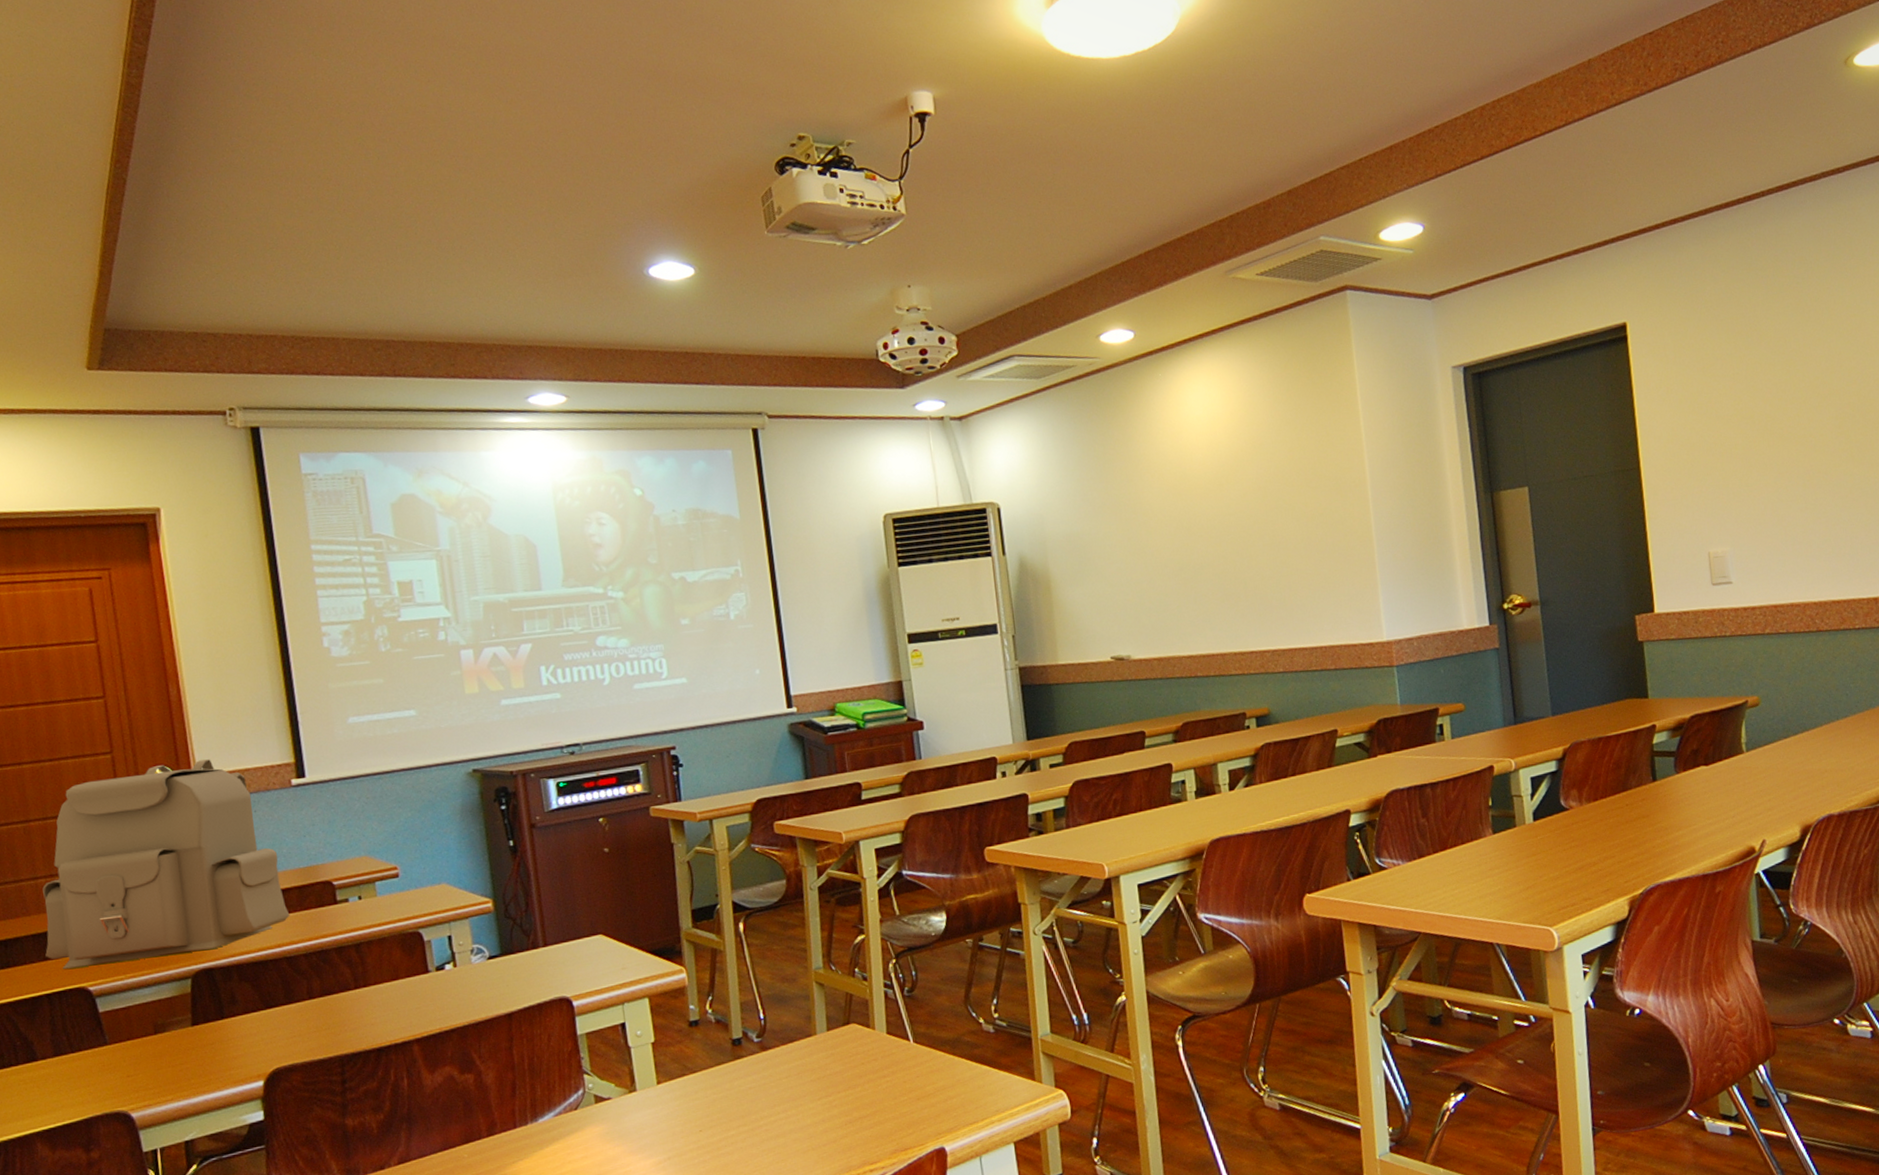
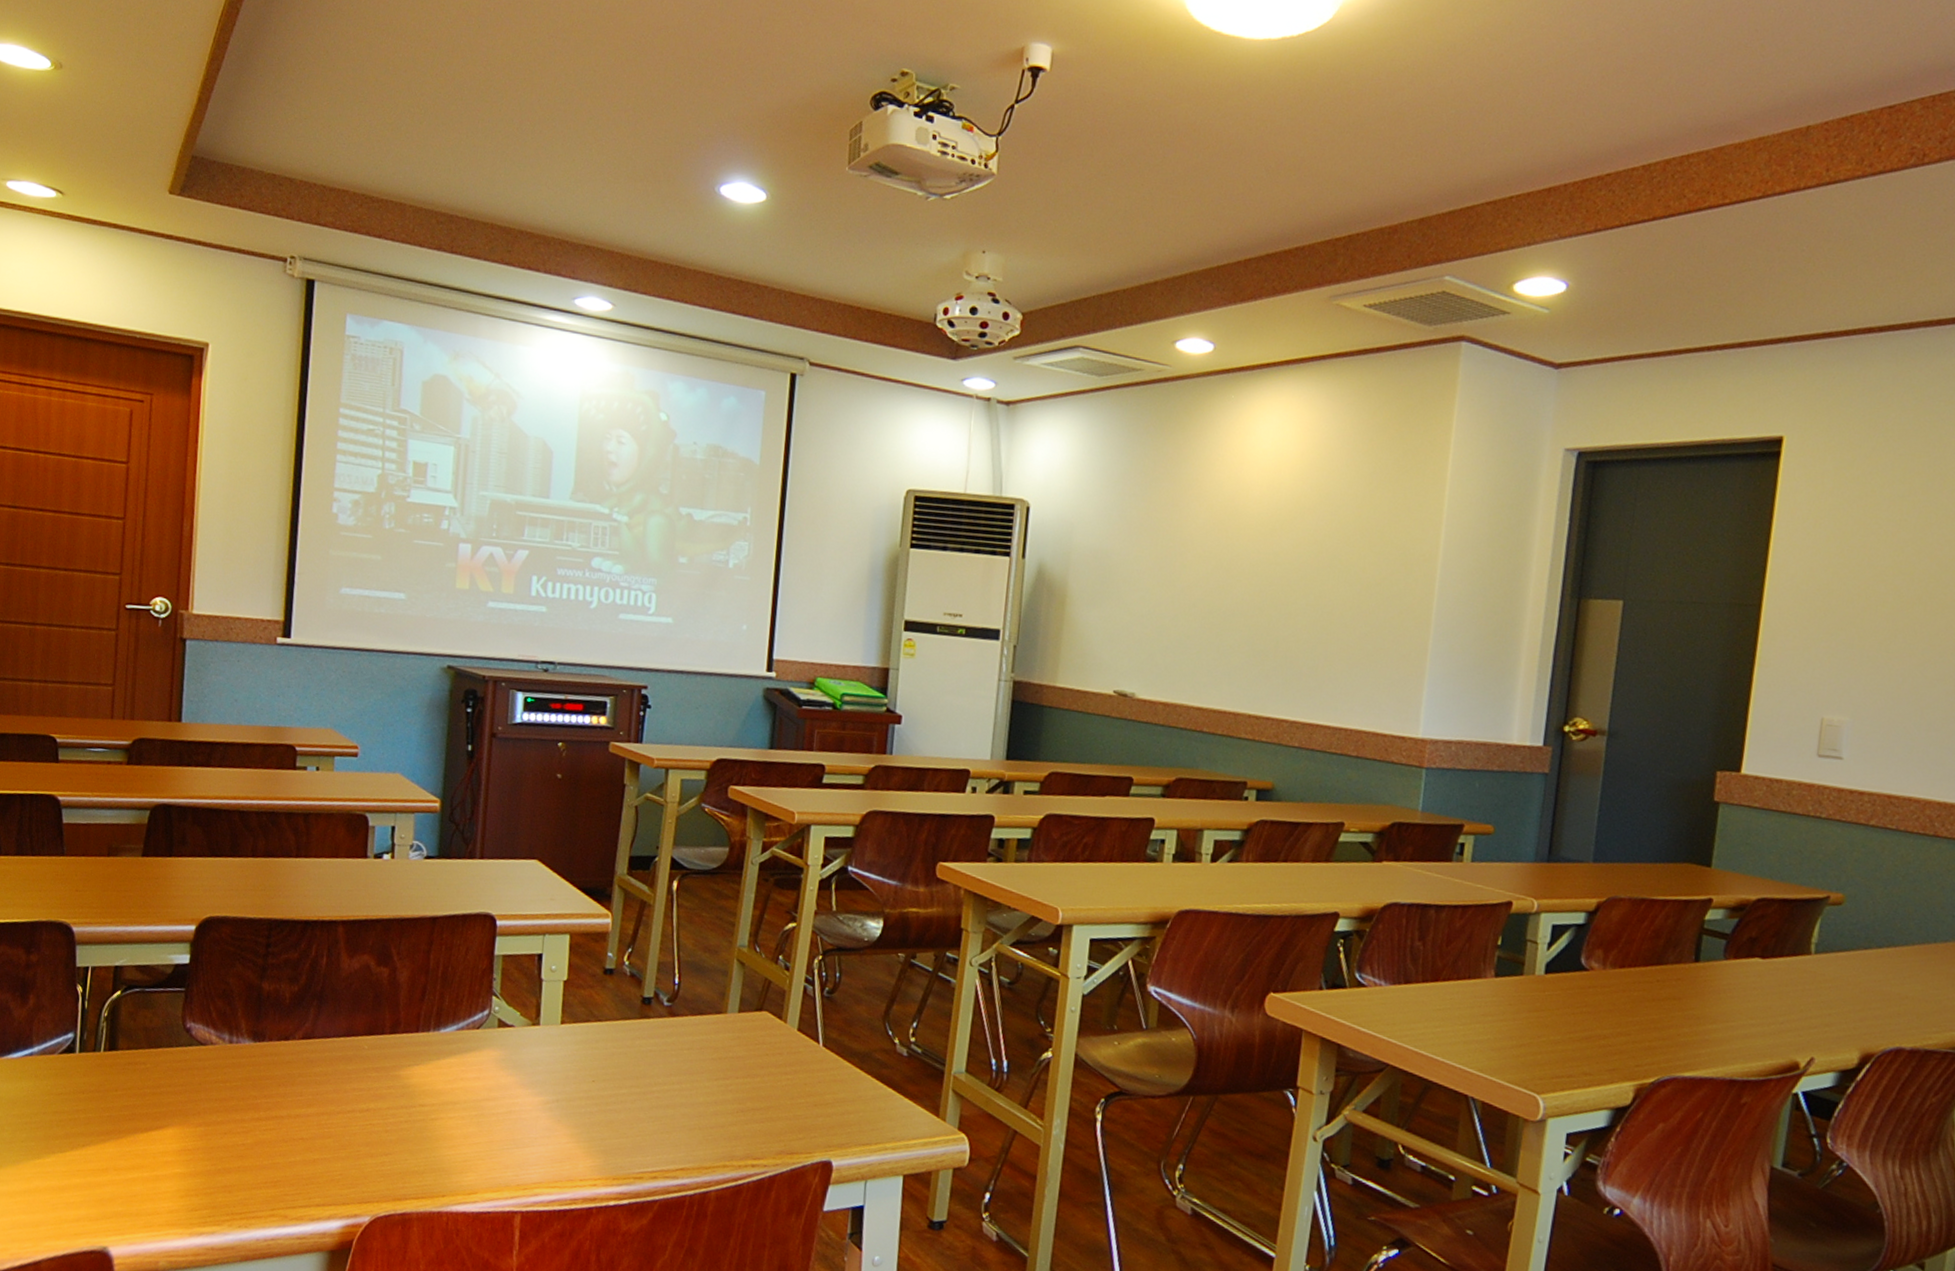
backpack: present [42,759,290,969] -> none [26,596,251,787]

